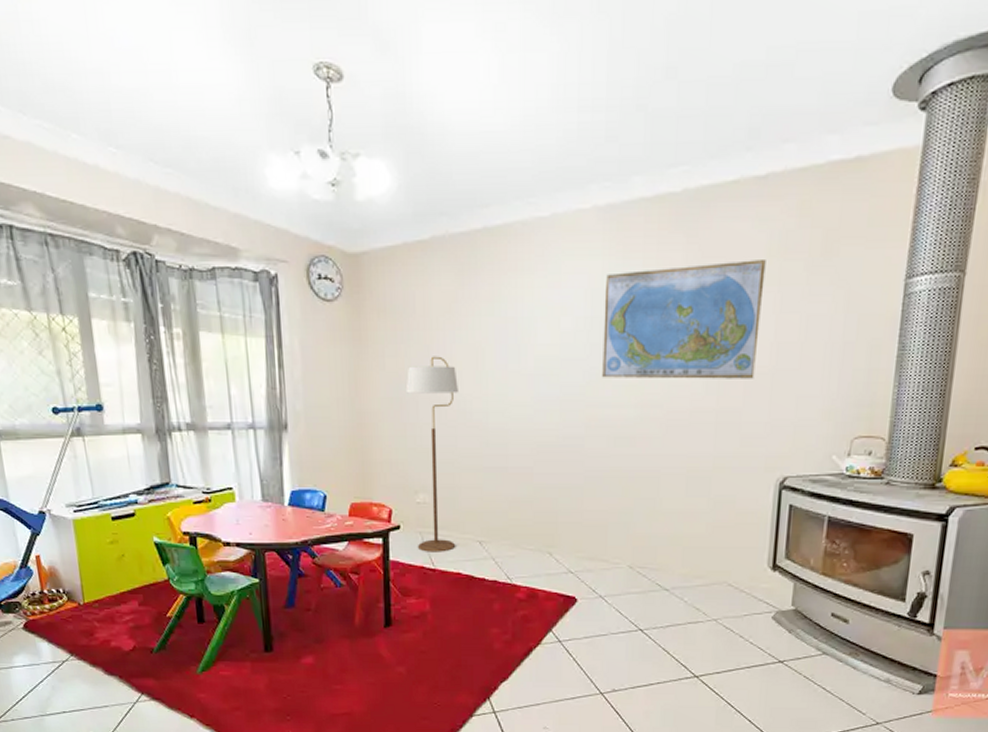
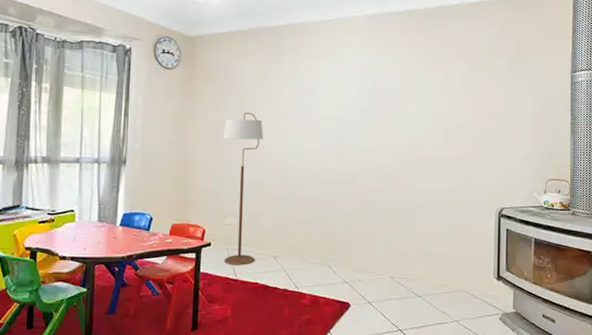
world map: present [602,260,766,379] -> none [370,55,480,136]

